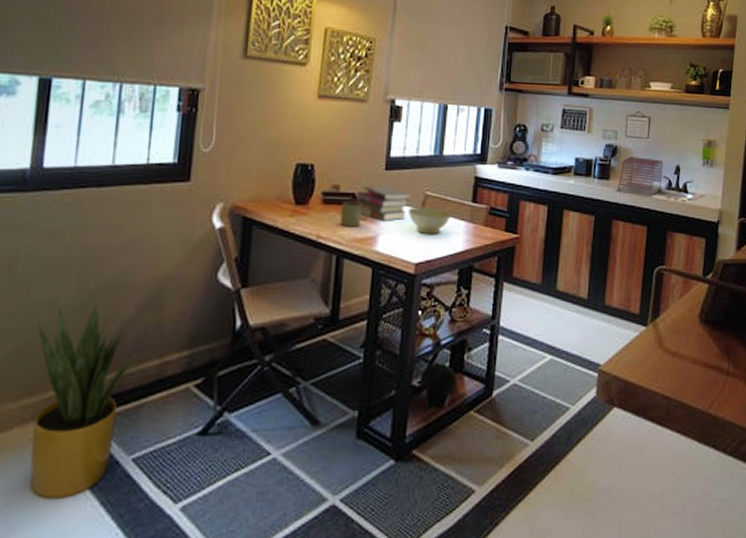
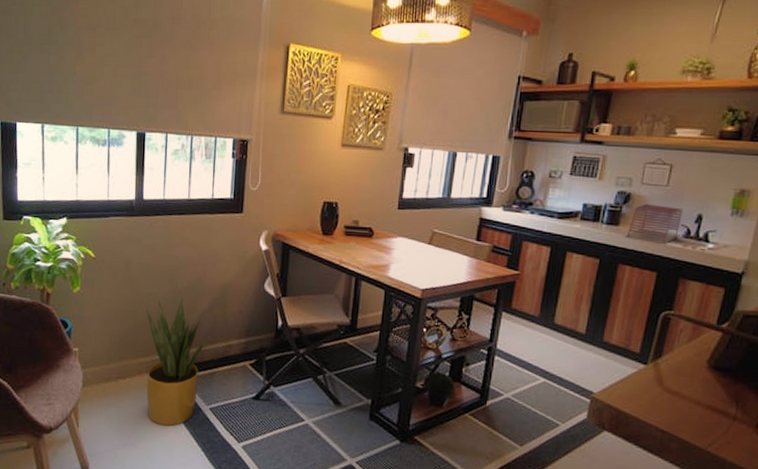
mug: present [339,201,369,227] -> none [358,234,383,256]
books: present [356,186,411,221] -> none [372,222,420,253]
bowl: present [407,206,452,235] -> none [416,241,457,267]

